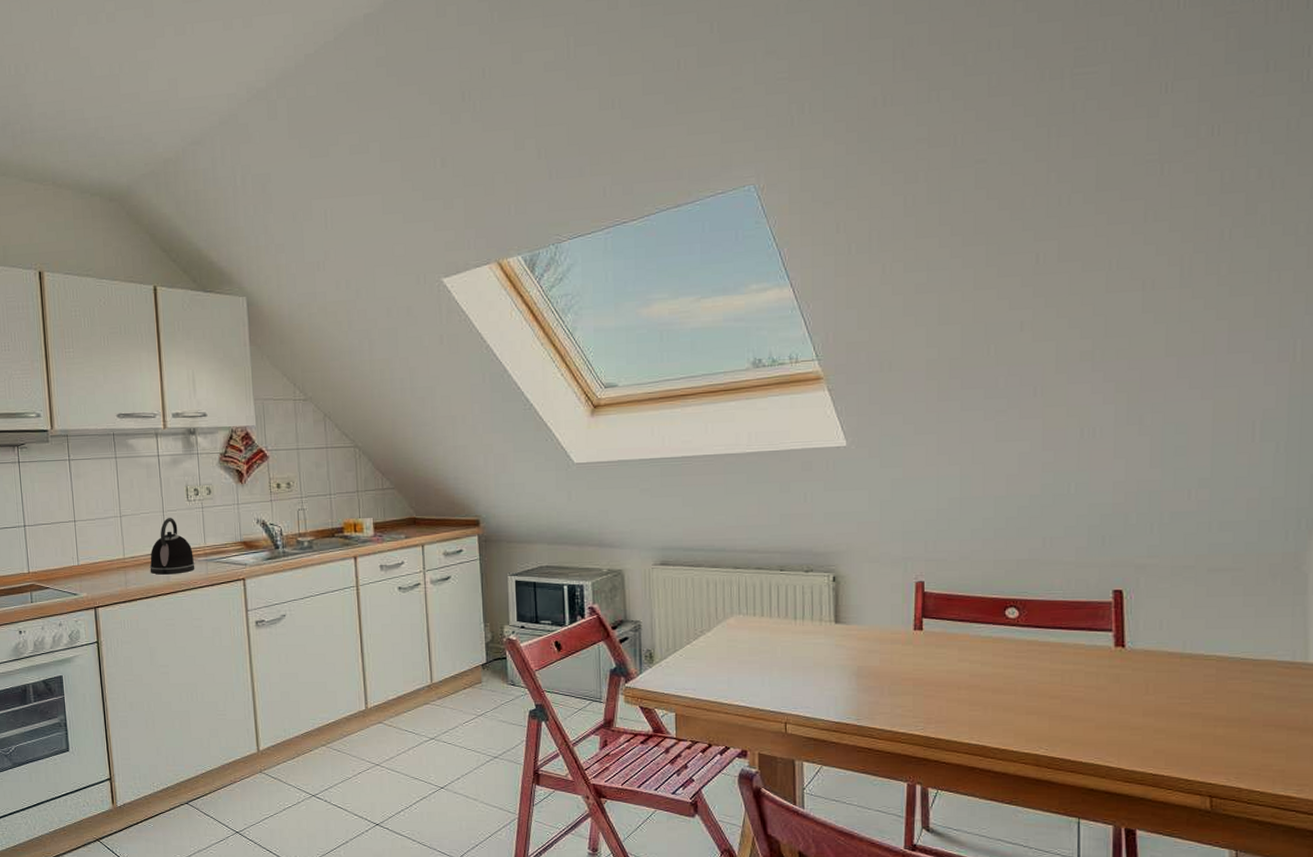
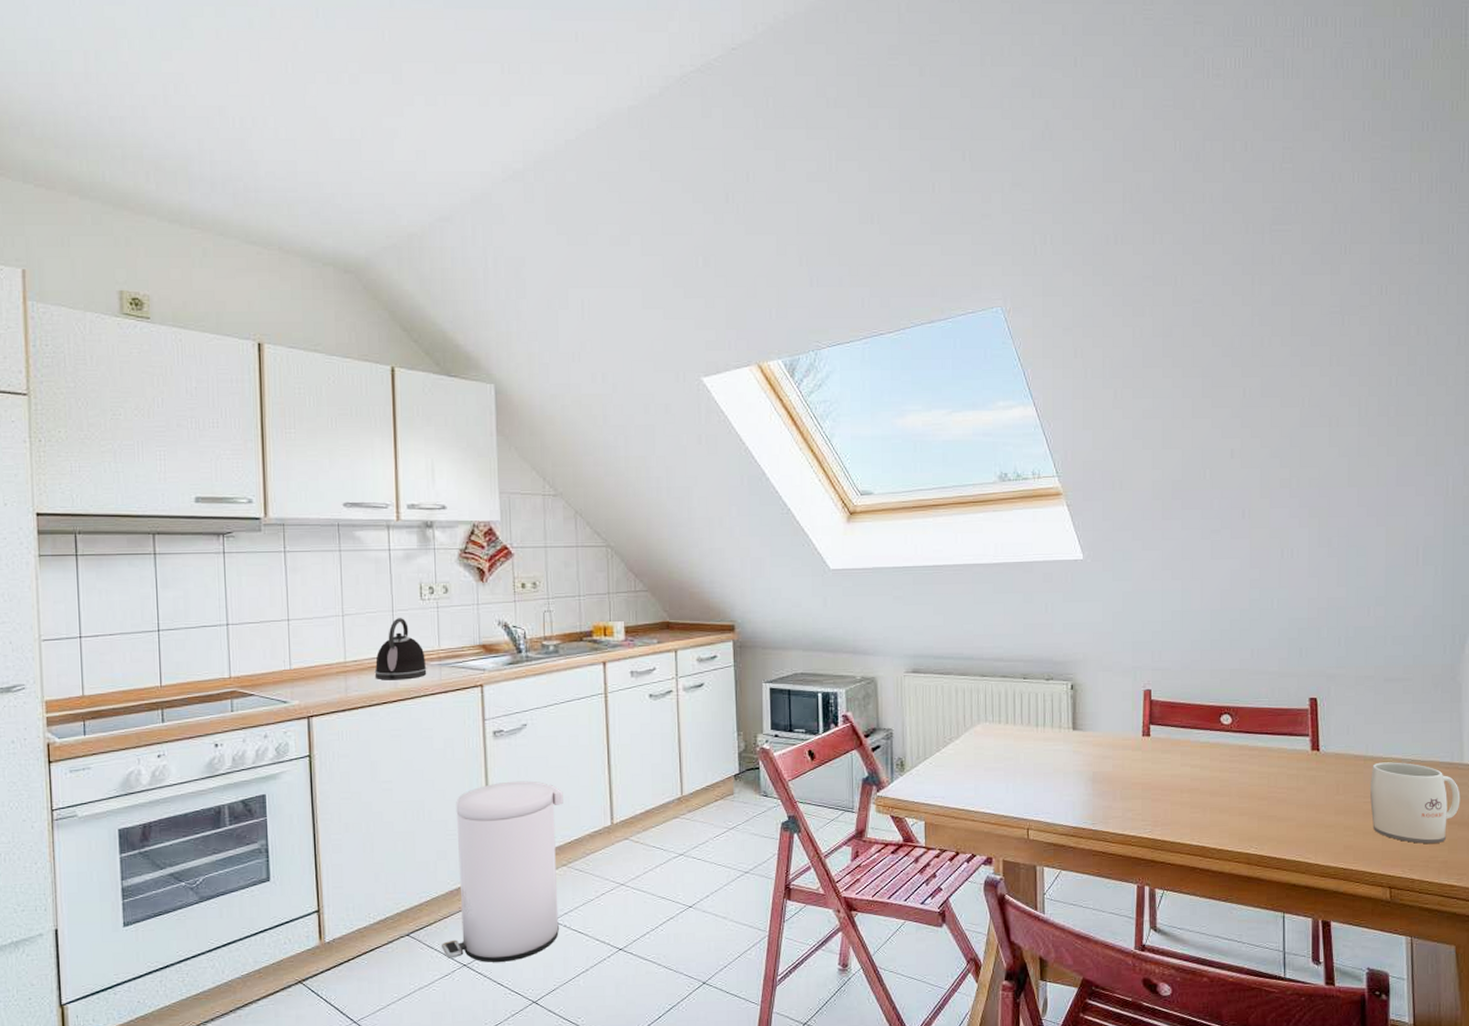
pedal bin: none [217,667,321,831] -> present [442,780,563,962]
mug: none [1186,660,1304,750] -> present [1369,762,1461,844]

